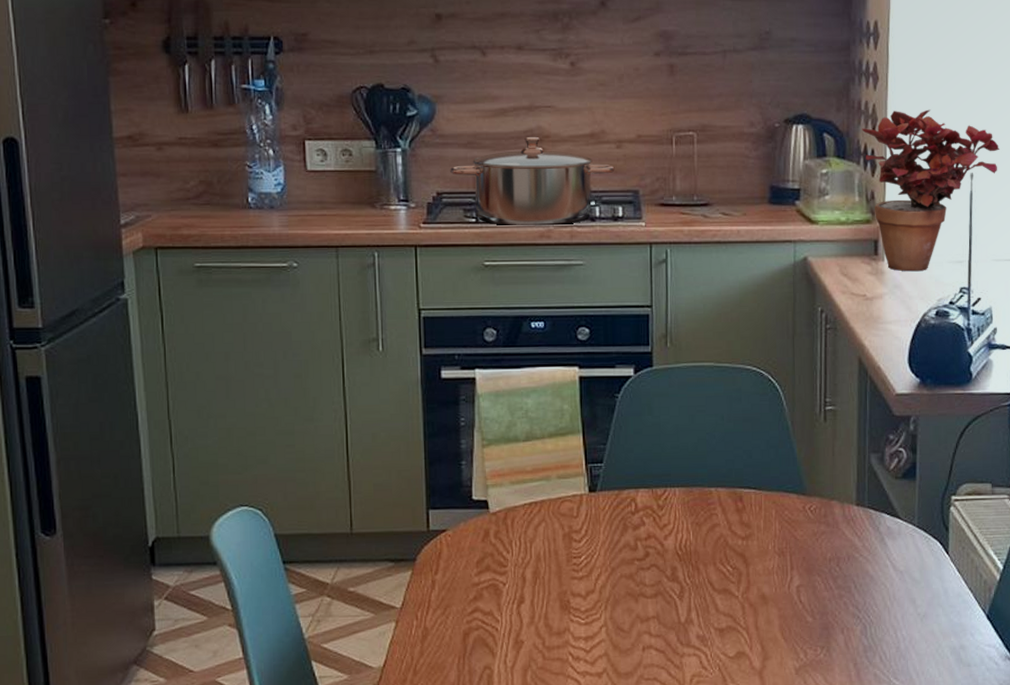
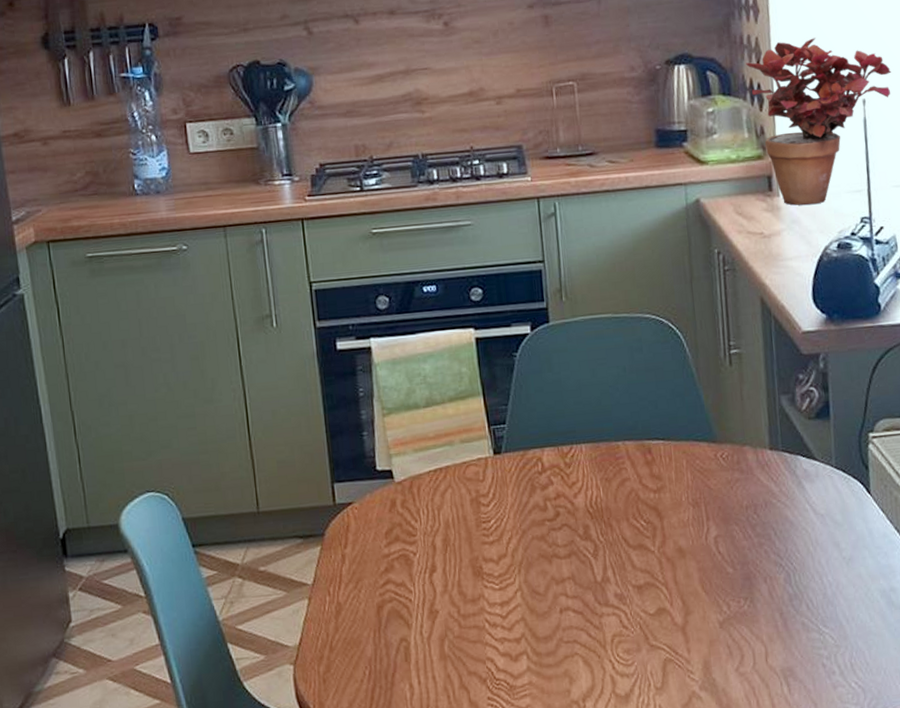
cooking pot: present [450,136,615,226] -> none [331,99,496,192]

